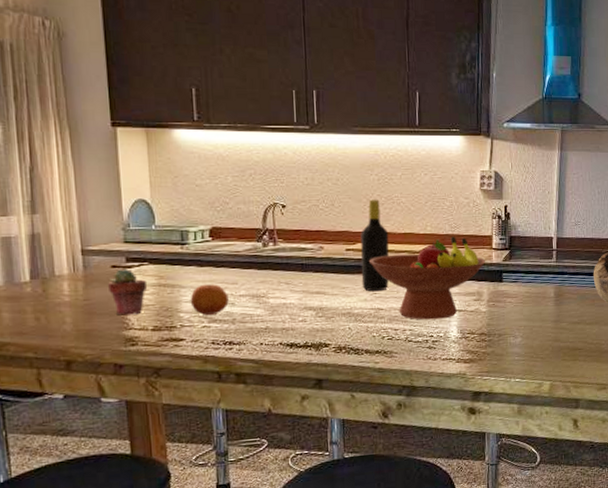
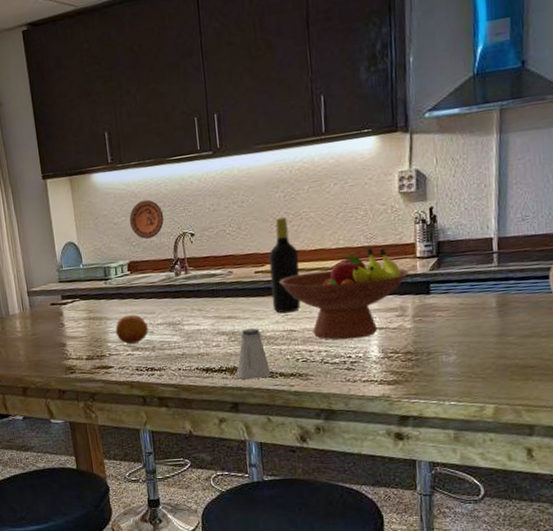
potted succulent: present [108,269,148,316] -> none [49,306,80,347]
decorative plate: none [214,165,254,205] -> present [129,199,164,239]
saltshaker: none [322,305,357,356] -> present [236,328,271,380]

